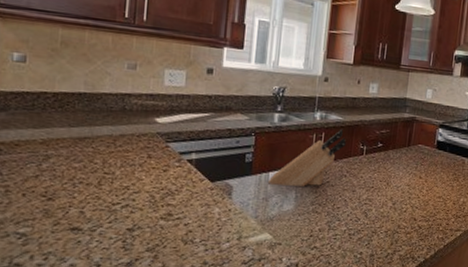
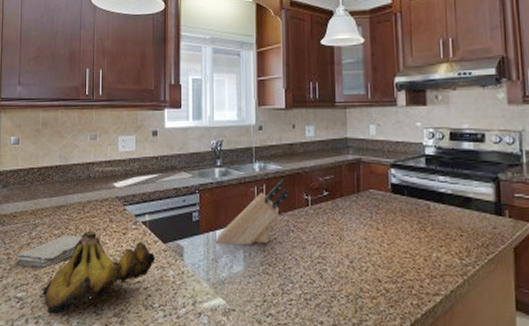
washcloth: none [16,169,112,203] -> present [15,235,83,268]
banana bunch: none [55,166,201,248] -> present [43,231,156,313]

